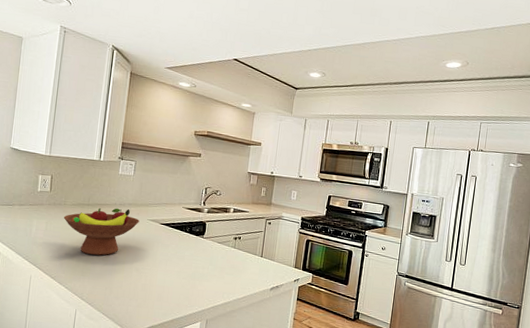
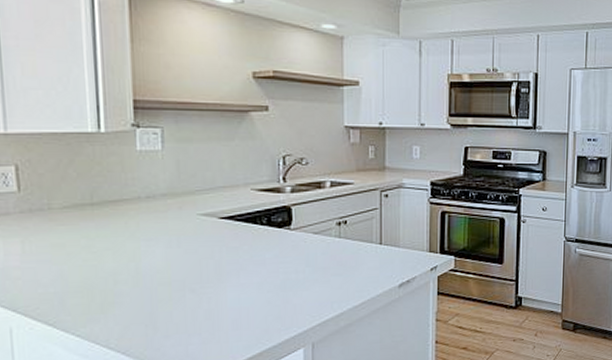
fruit bowl: present [63,208,140,256] -> none [51,203,184,280]

